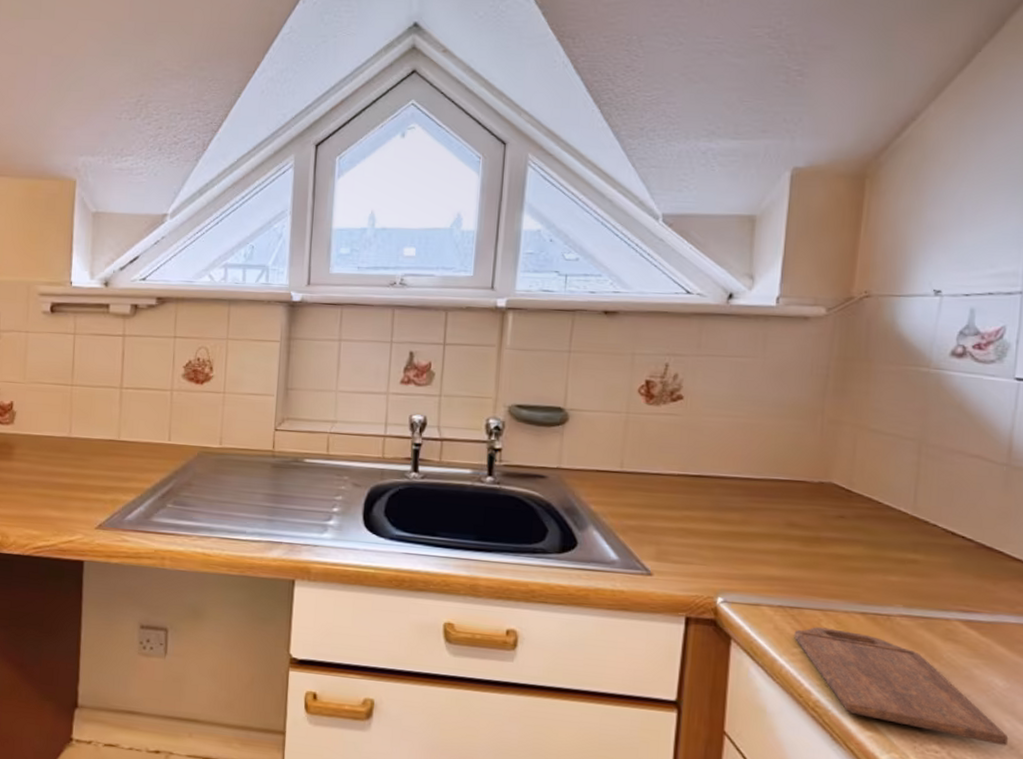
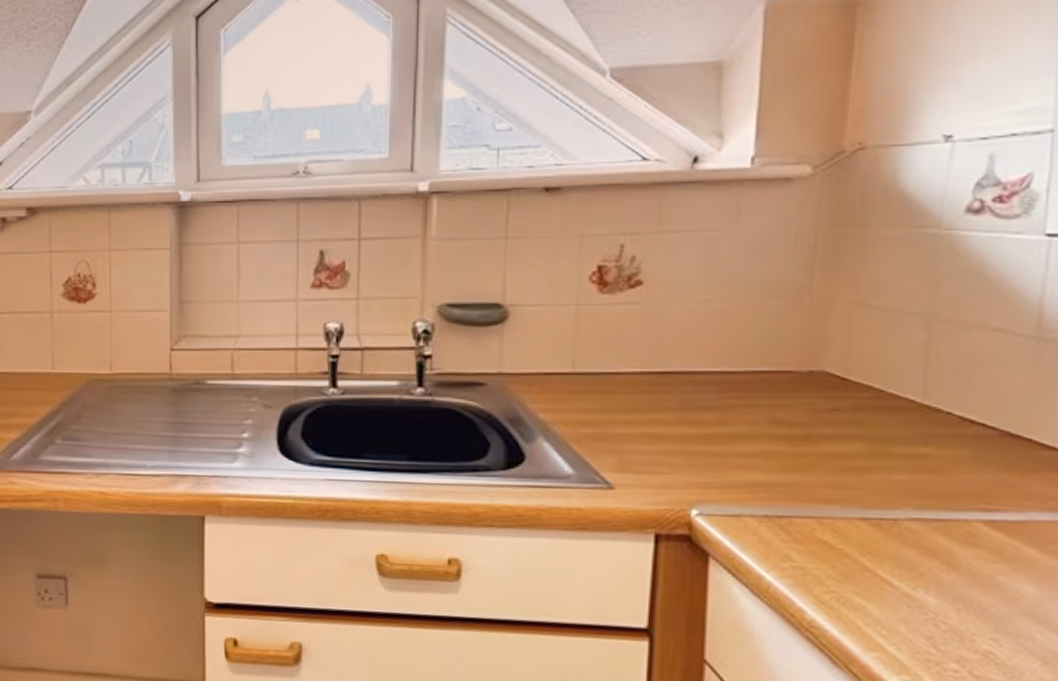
cutting board: present [794,627,1009,746] -> none [783,537,1042,661]

